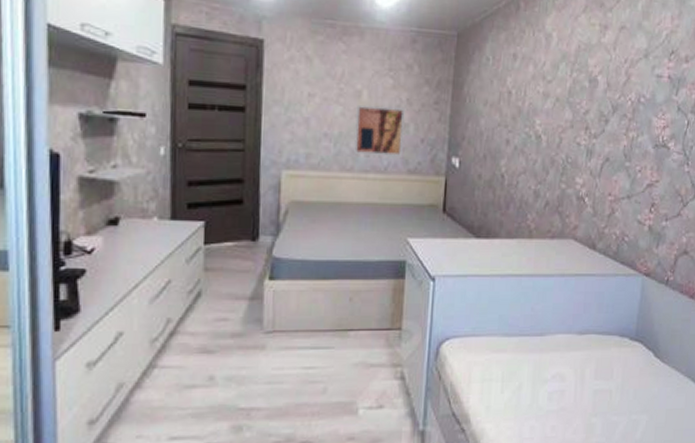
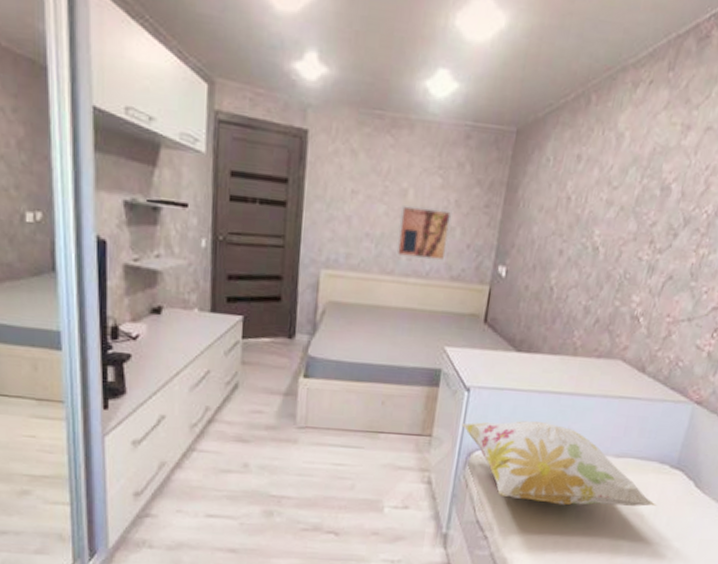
decorative pillow: none [430,306,623,389] -> present [461,421,657,506]

